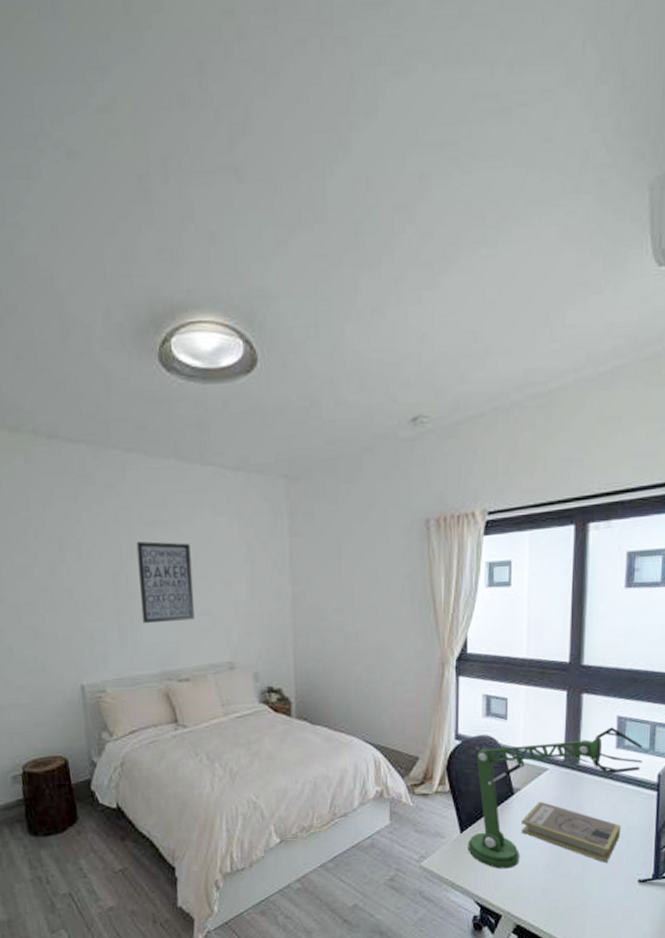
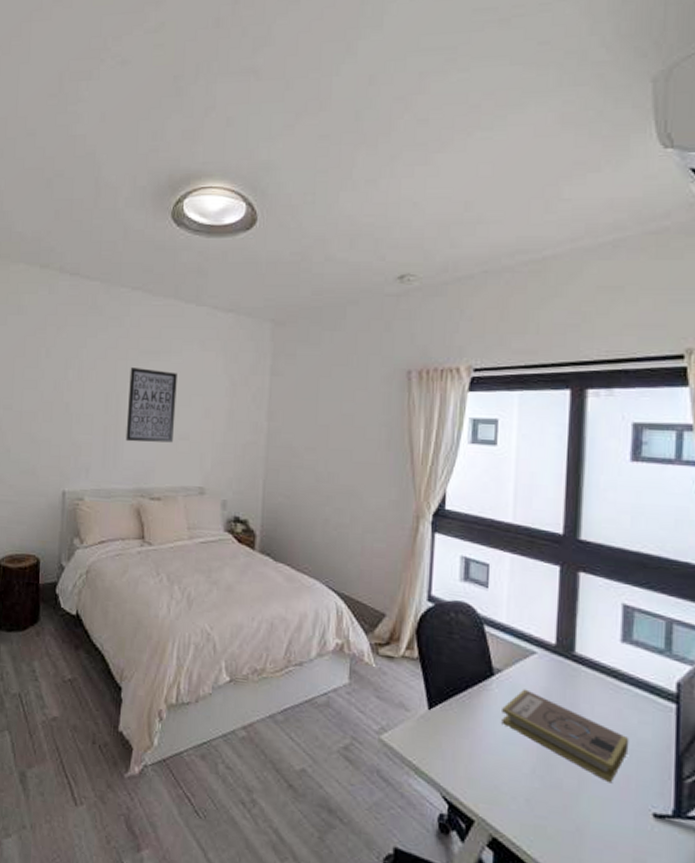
desk lamp: present [468,727,643,869] -> none [436,615,657,764]

